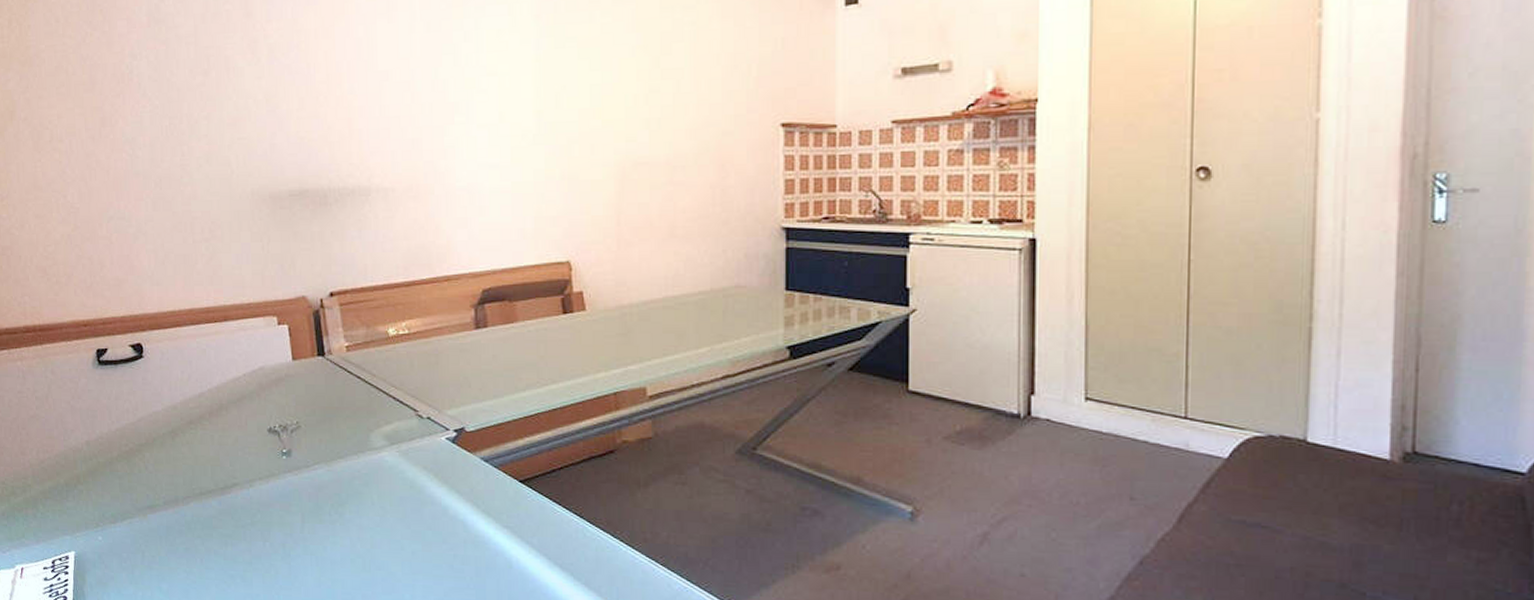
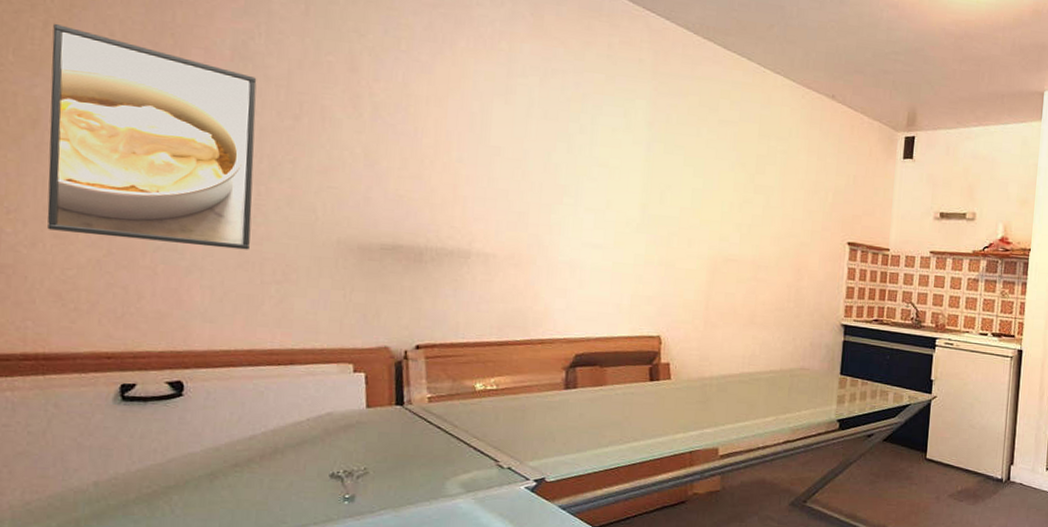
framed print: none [15,20,180,212] -> present [47,24,257,250]

